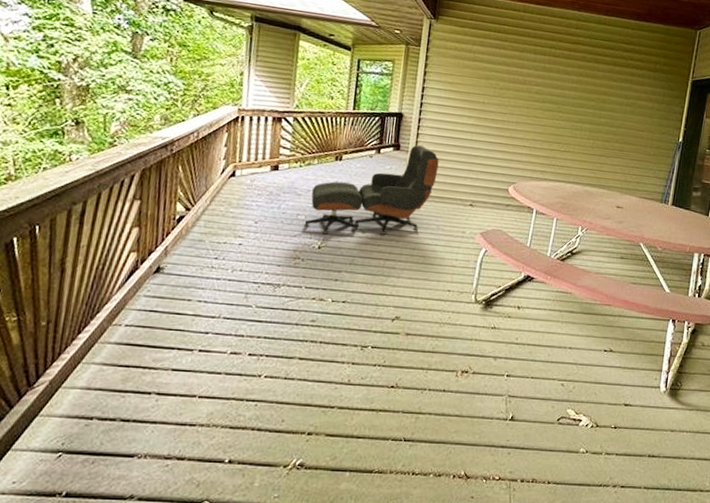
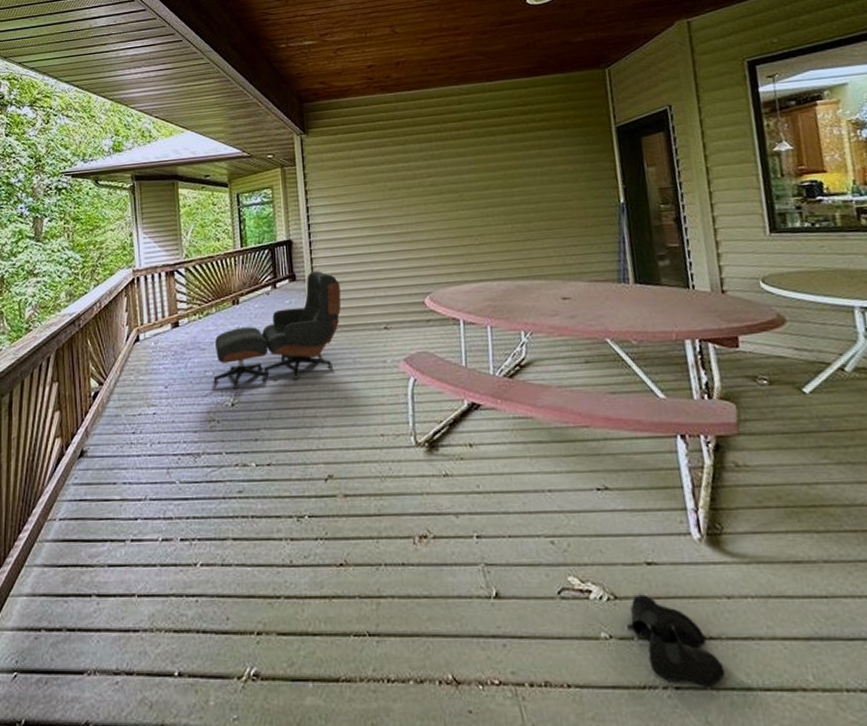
boots: none [599,425,656,487] -> present [627,594,725,687]

